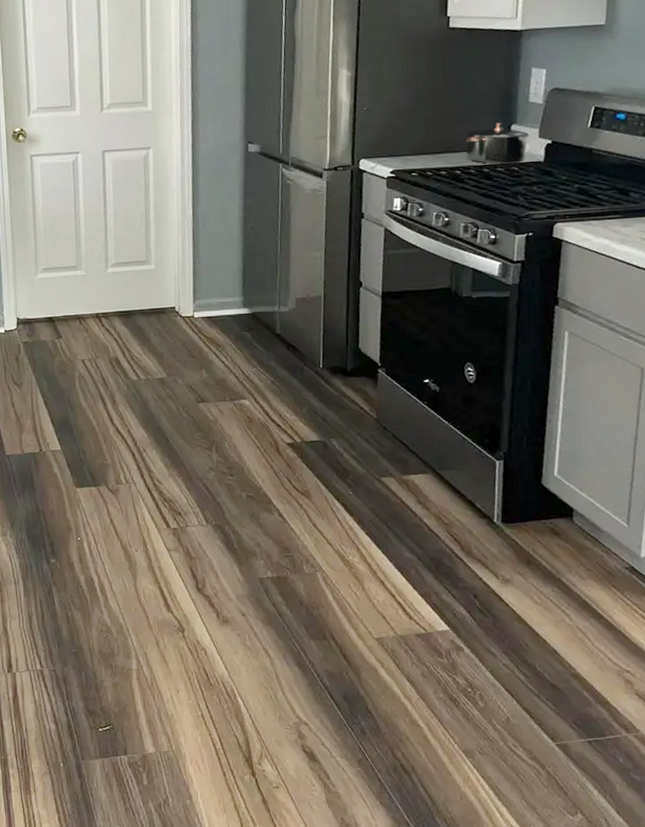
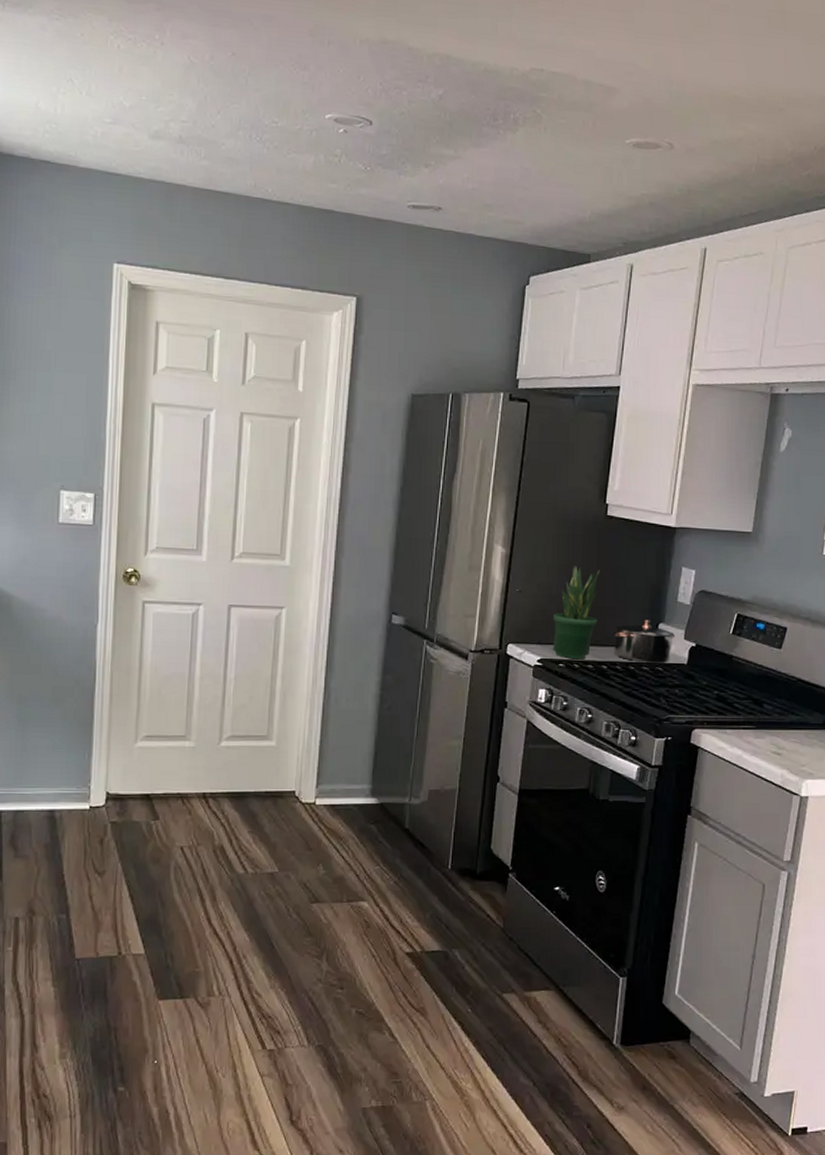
planter: none [402,79,447,168] -> present [552,566,599,660]

